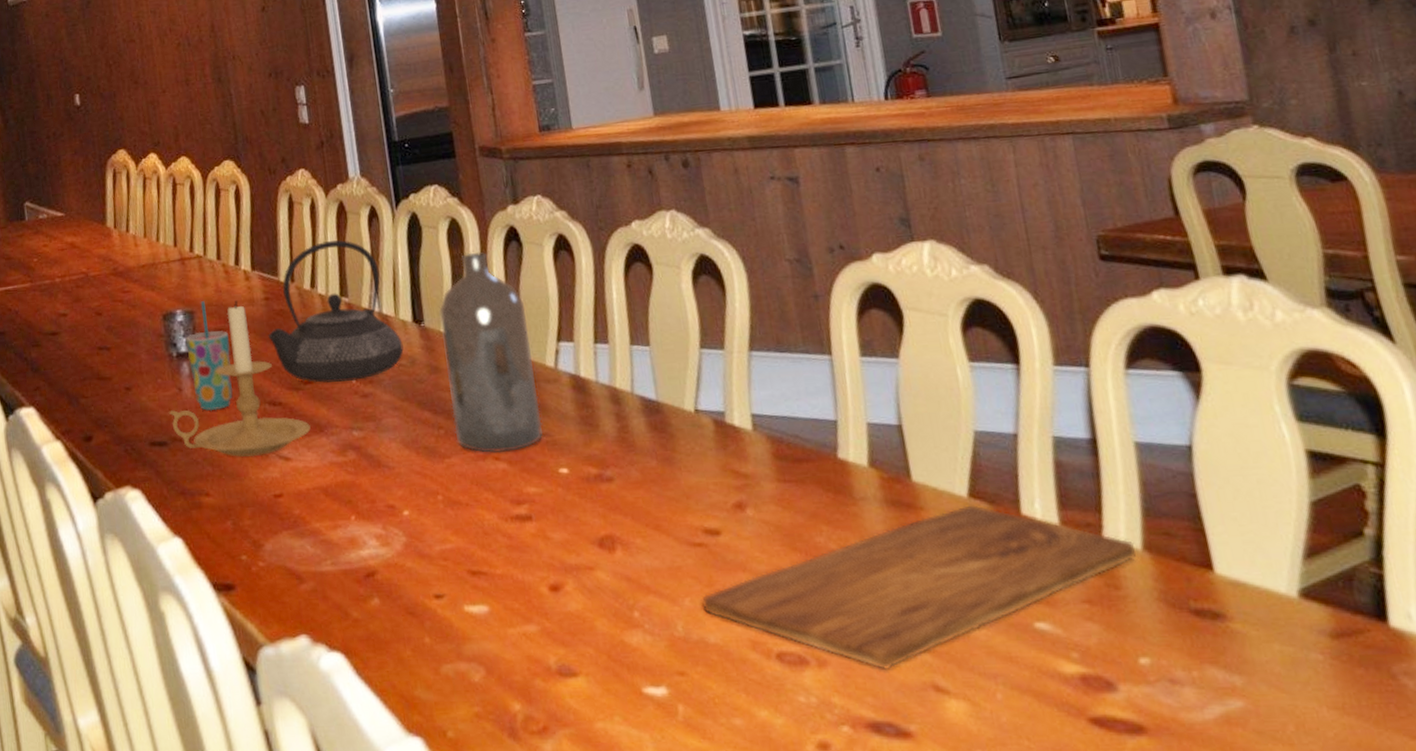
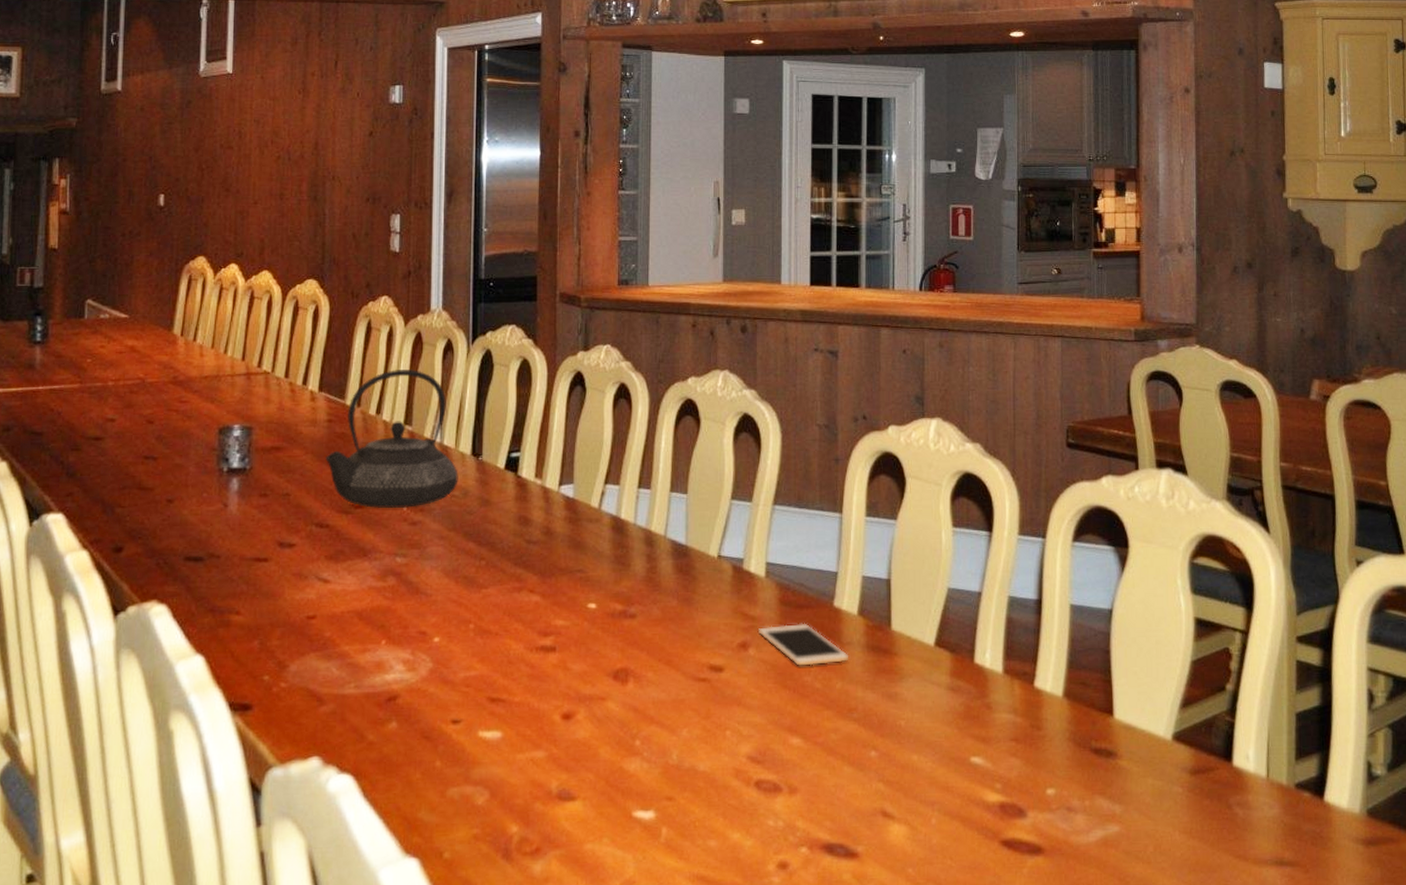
candle holder: present [169,300,311,457] -> none [210,420,355,578]
cup: present [185,301,233,411] -> none [238,418,284,529]
bottle: present [439,251,543,453] -> none [495,393,579,585]
cutting board: present [701,505,1136,669] -> none [697,653,1058,797]
cell phone: none [754,478,865,526] -> present [759,623,848,666]

